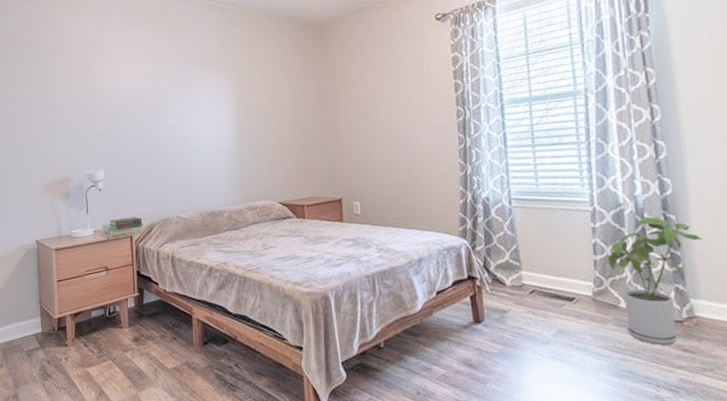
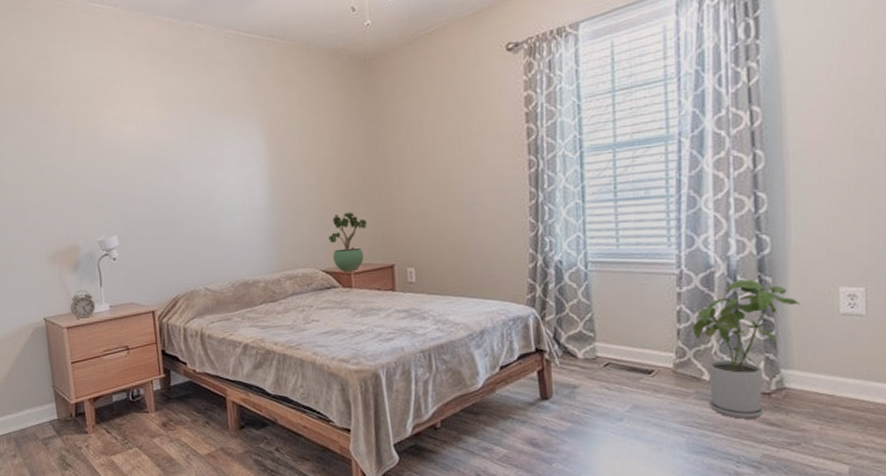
alarm clock: none [59,216,82,243] -> present [70,289,96,320]
books: present [100,217,143,239] -> none [117,289,166,315]
potted plant: none [285,152,319,205] -> present [328,212,368,272]

